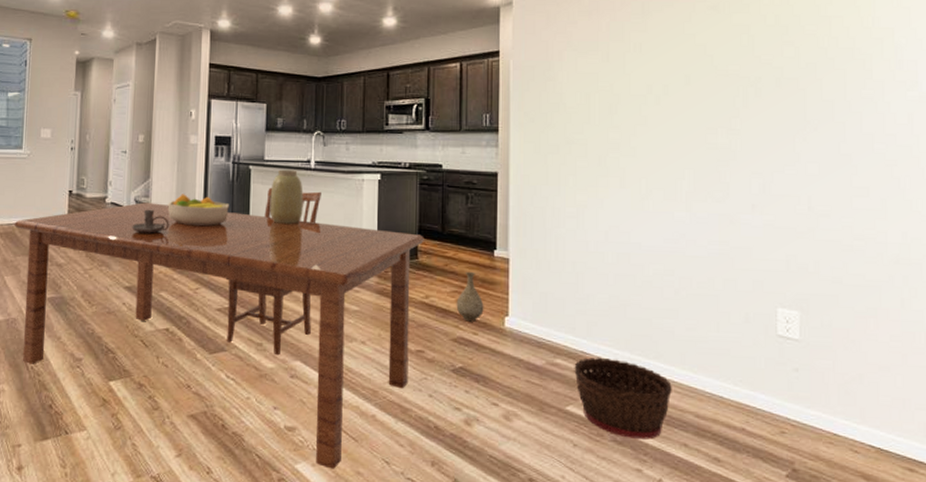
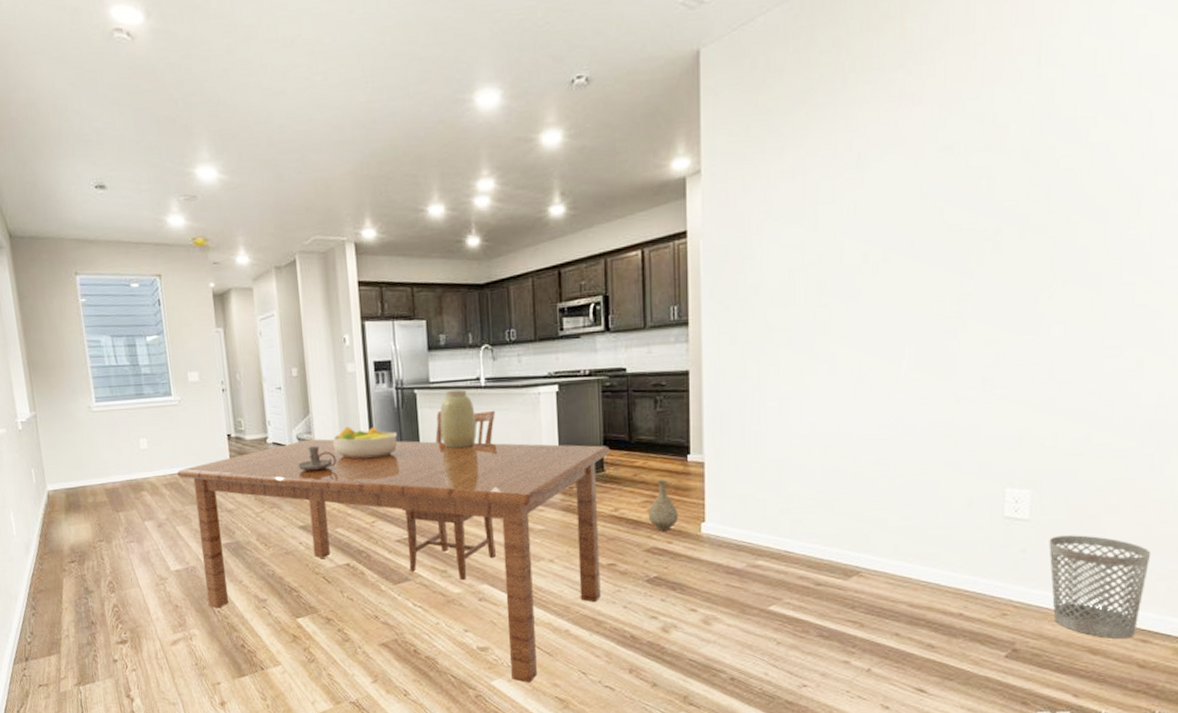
basket: present [574,358,672,439] -> none [777,556,884,632]
wastebasket: none [818,358,909,466] -> present [1048,535,1152,639]

